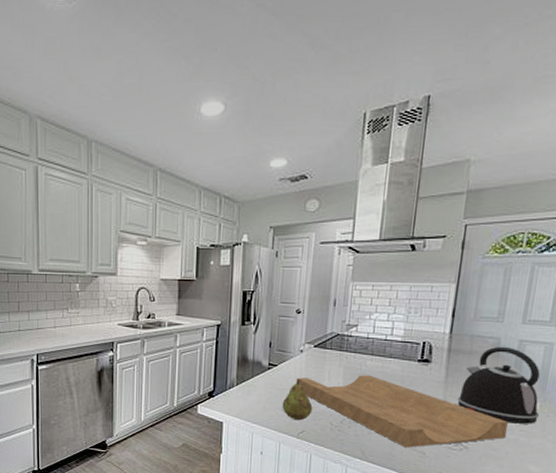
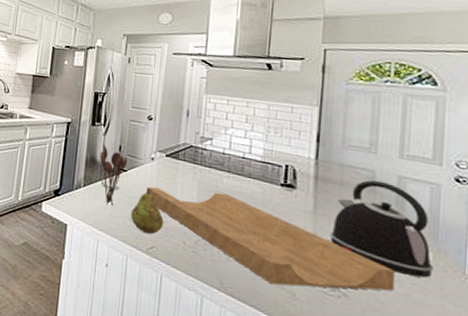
utensil holder: none [251,343,278,400] -> present [100,145,127,206]

